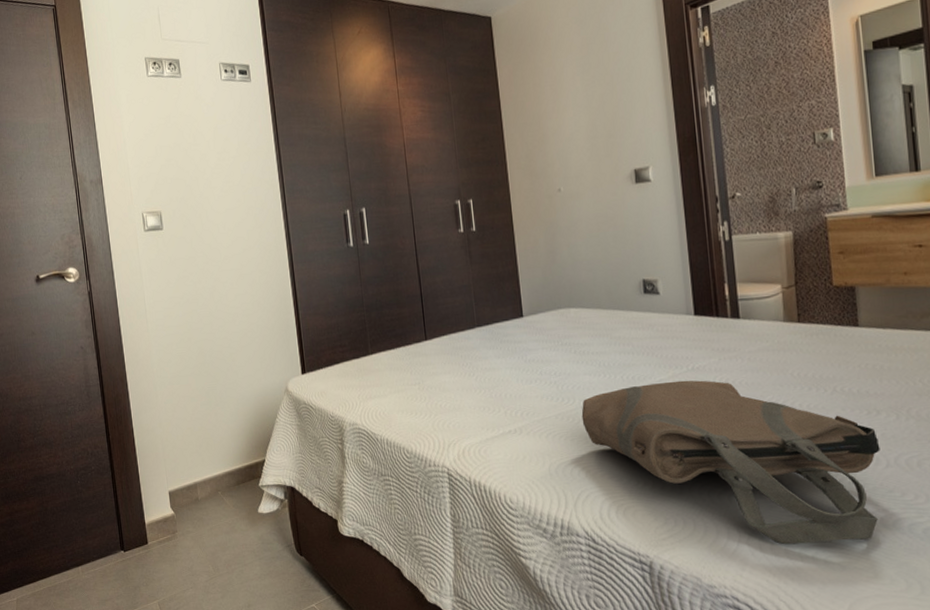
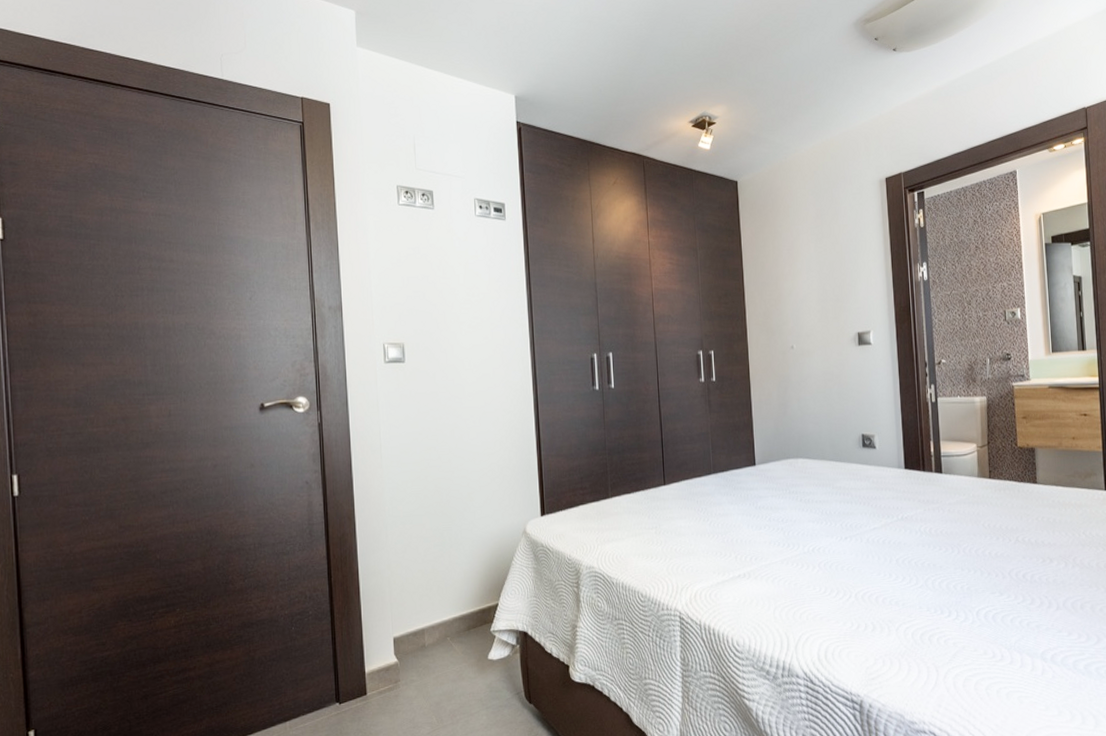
tote bag: present [581,380,880,545] -> none [804,529,1052,682]

